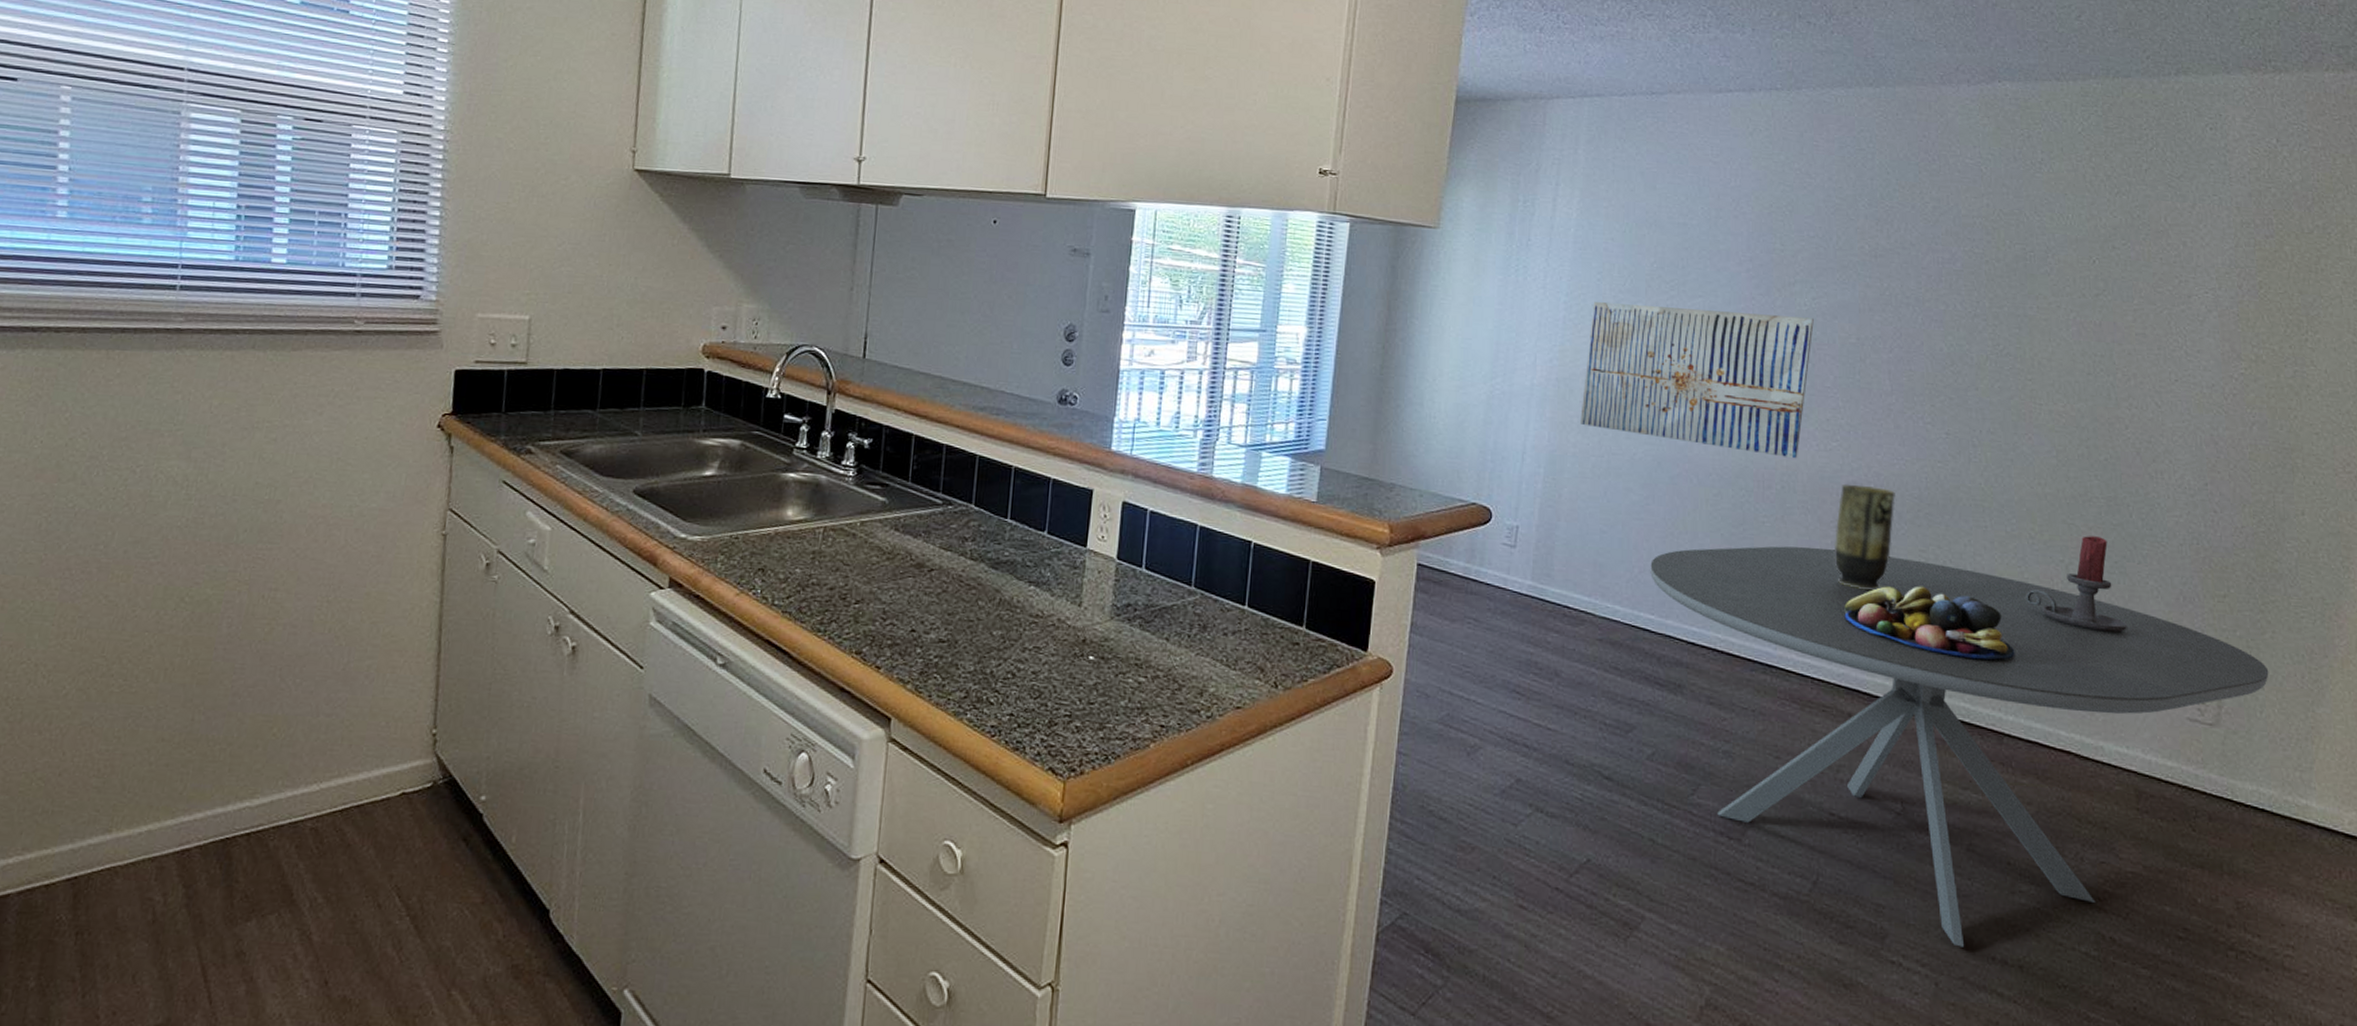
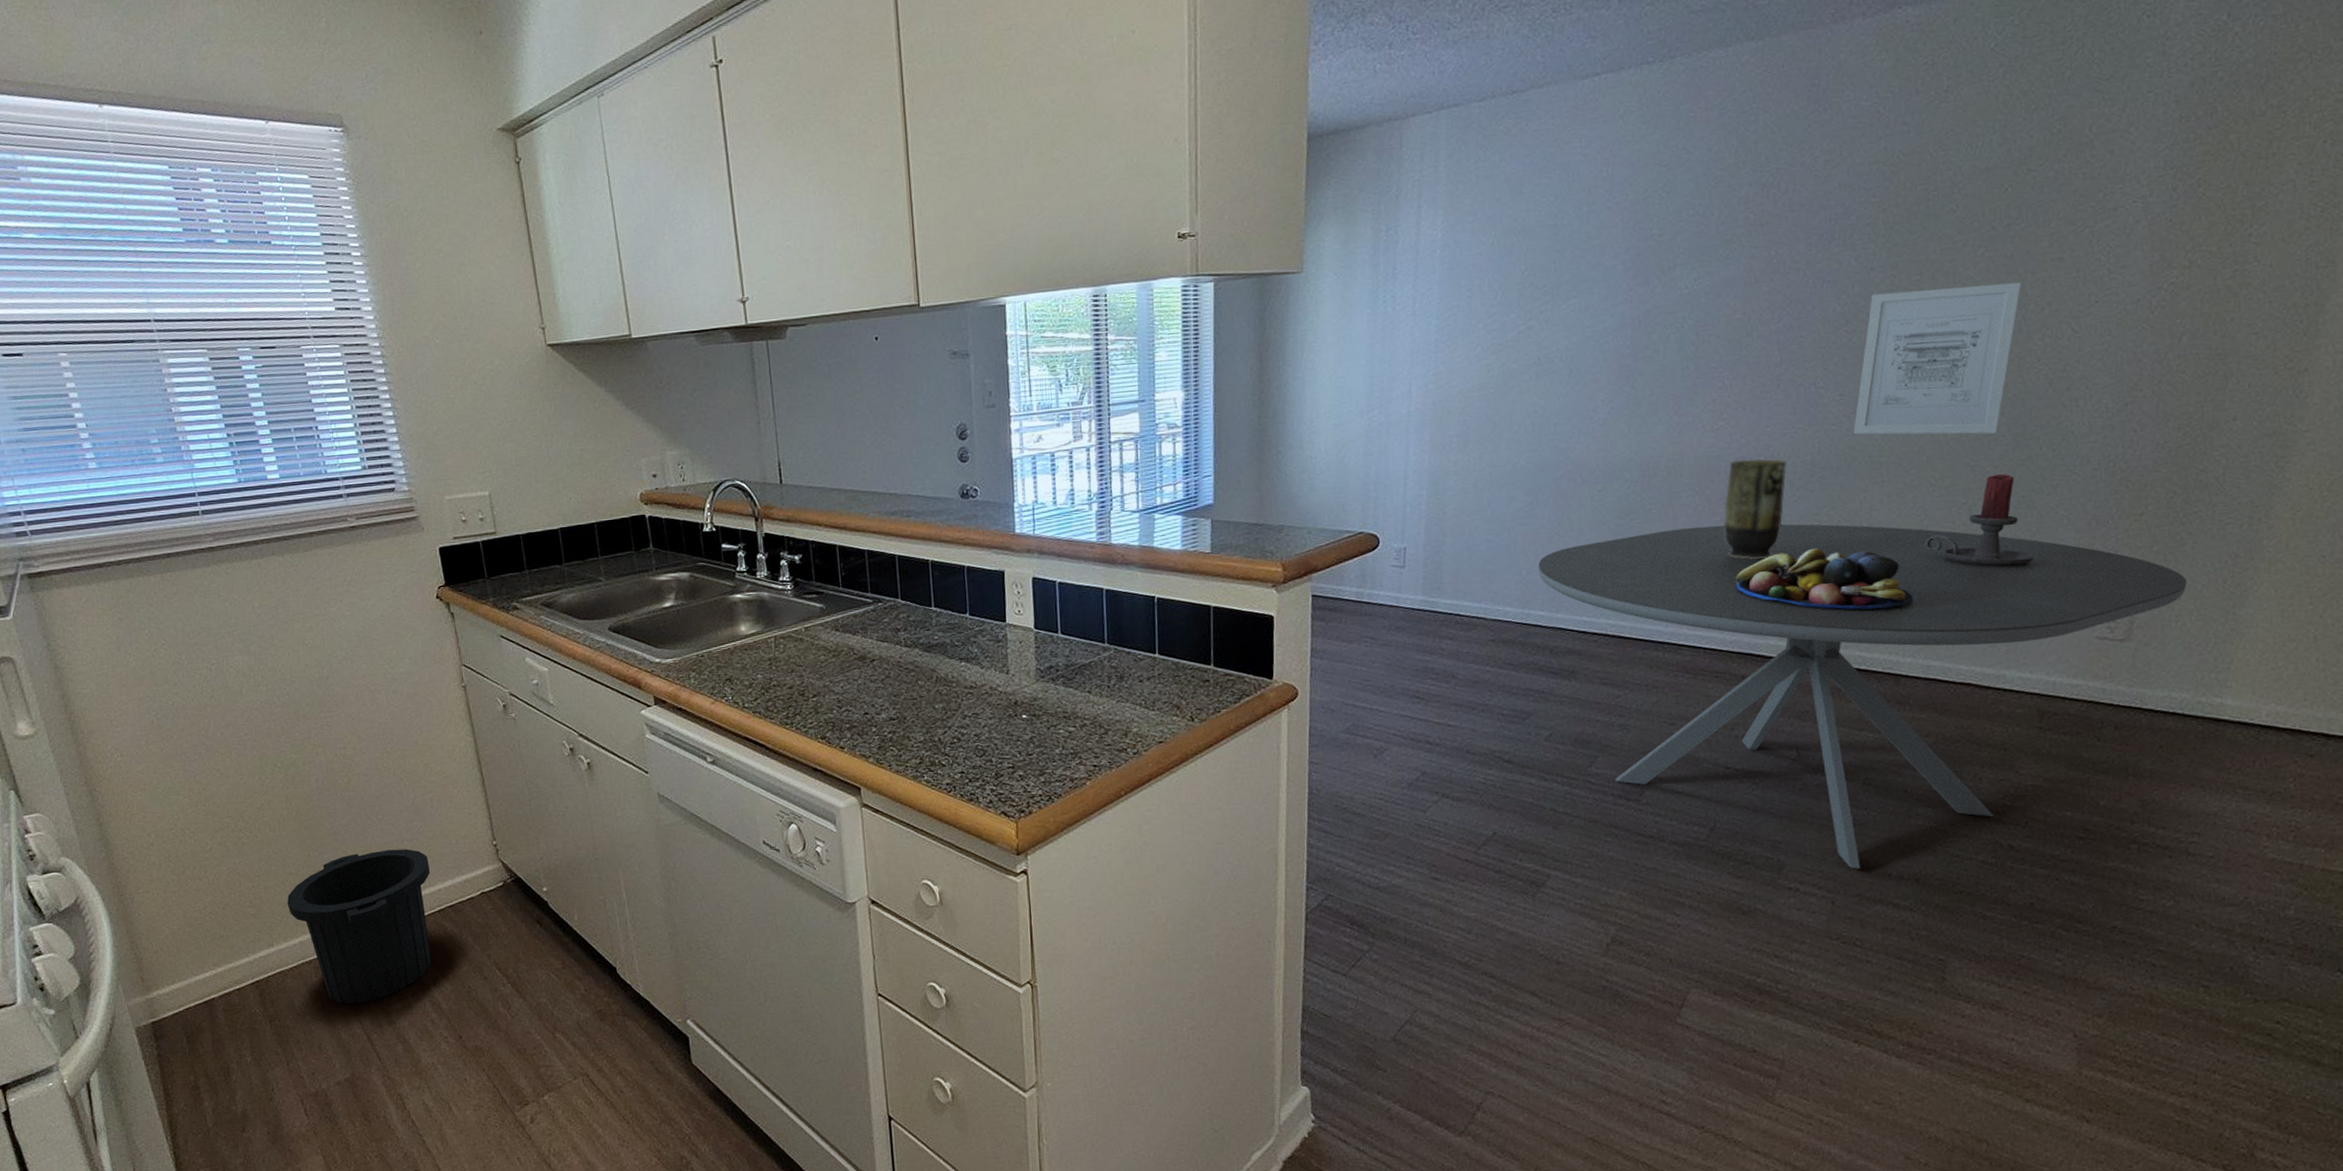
trash can: none [145,723,346,923] -> present [287,849,432,1005]
wall art: present [1580,302,1814,459] -> none [1459,300,1697,444]
wall art: none [1958,339,2110,494] -> present [1853,282,2022,435]

